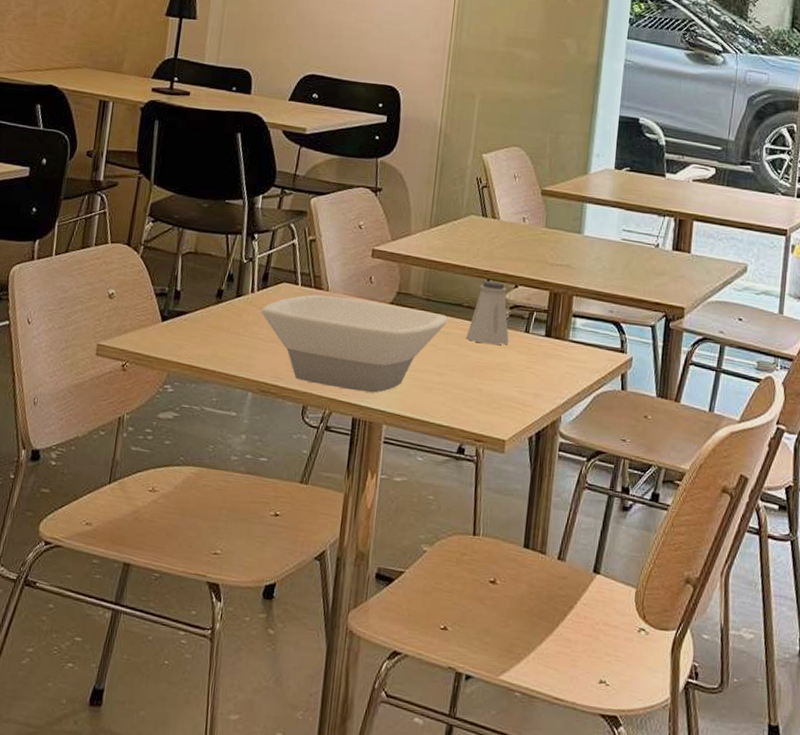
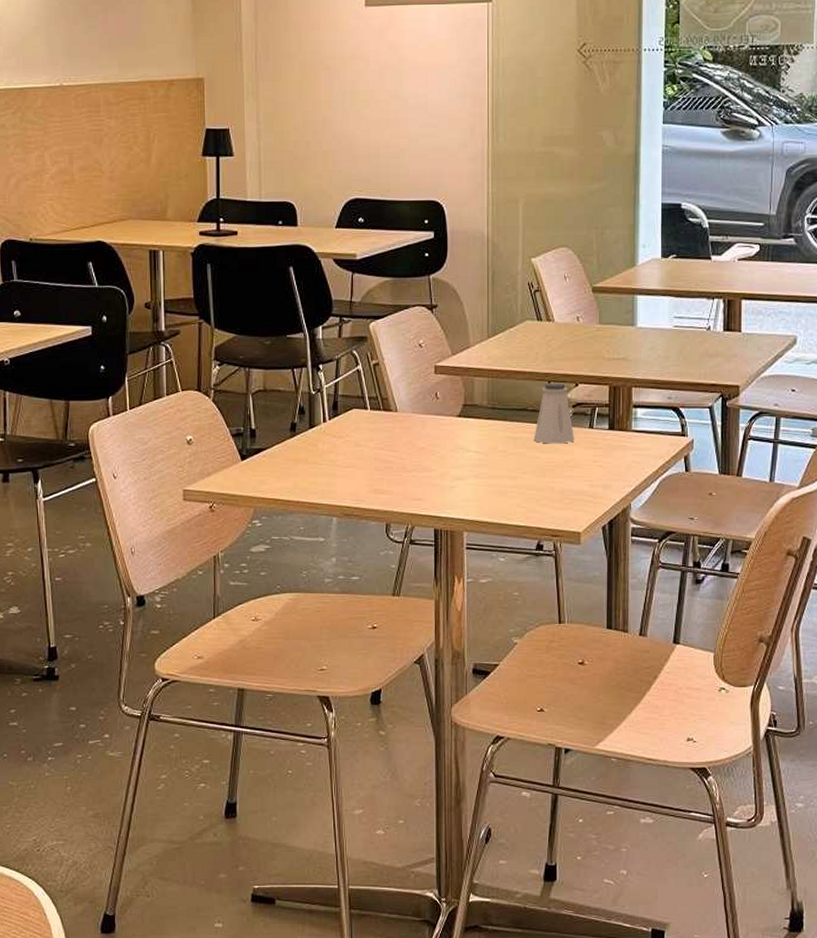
bowl: present [261,294,448,393] -> none [335,416,514,504]

